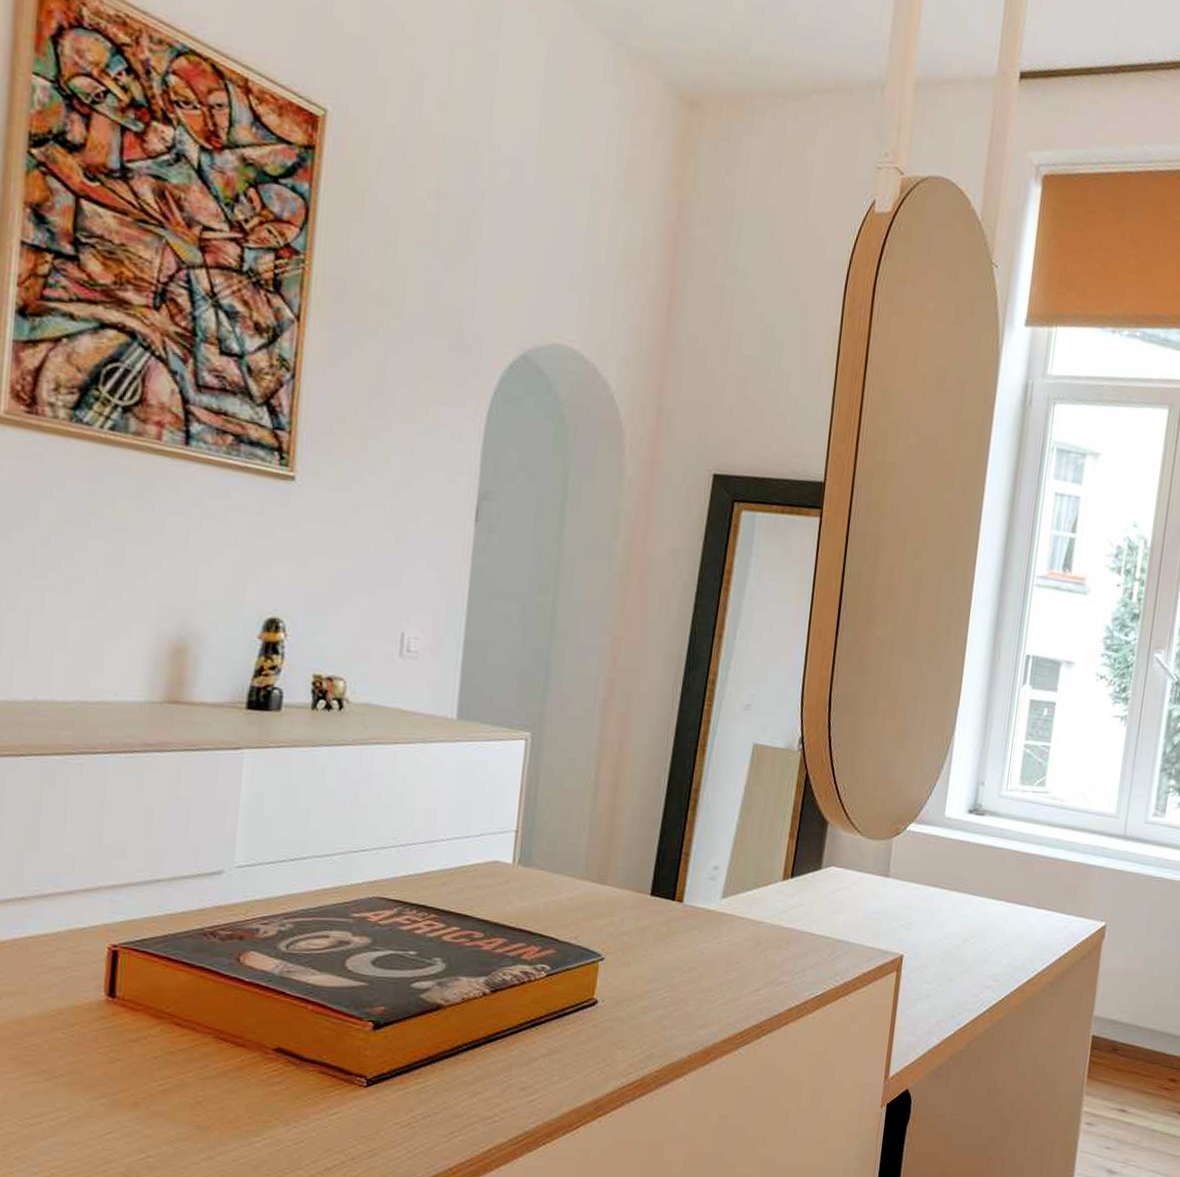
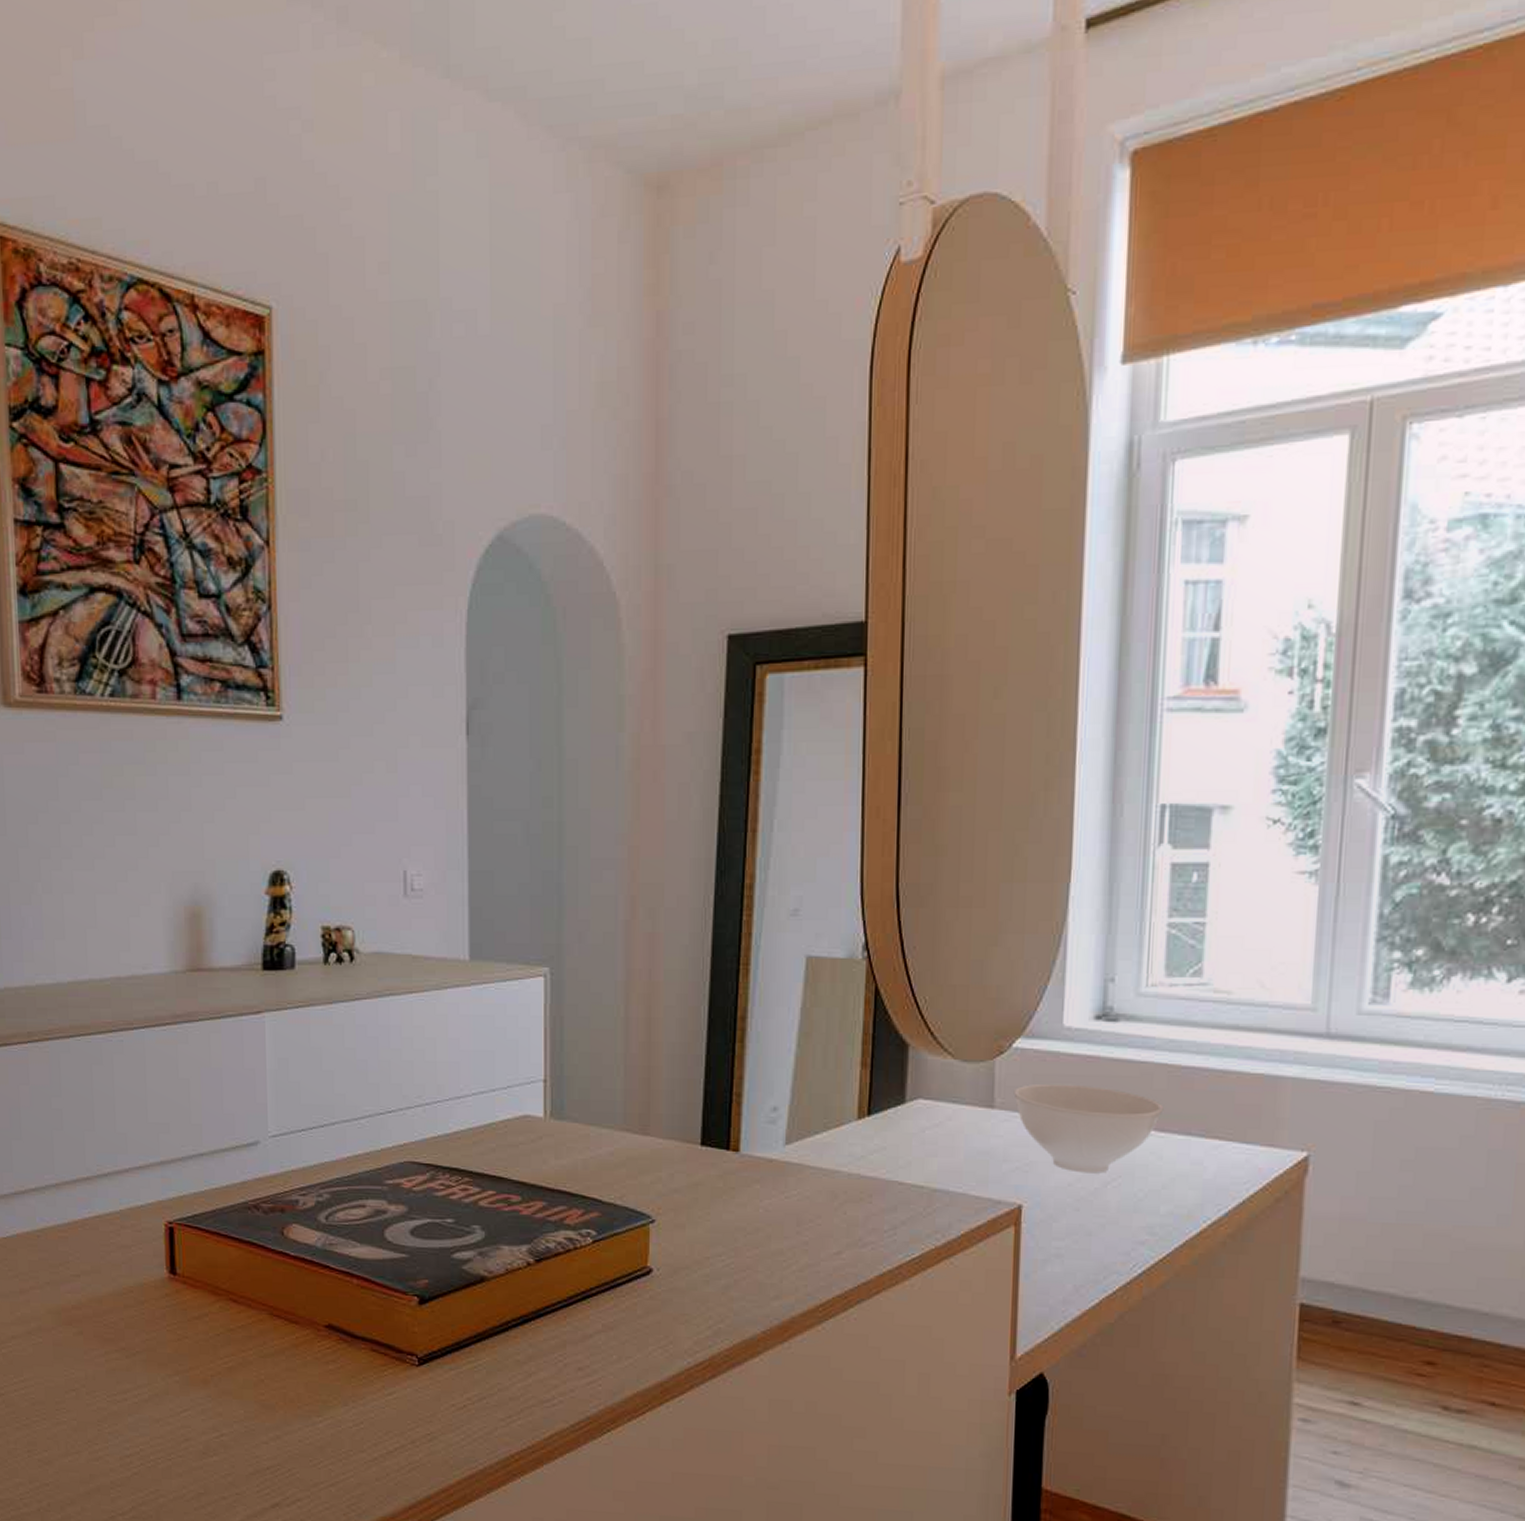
bowl: none [904,860,1011,933] -> present [1013,1083,1164,1174]

